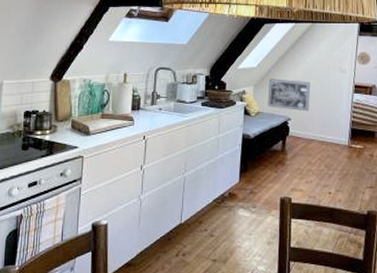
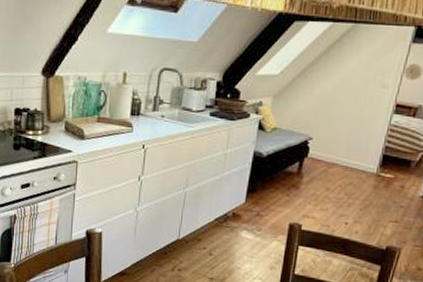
wall art: present [268,79,311,112] -> none [287,89,342,131]

